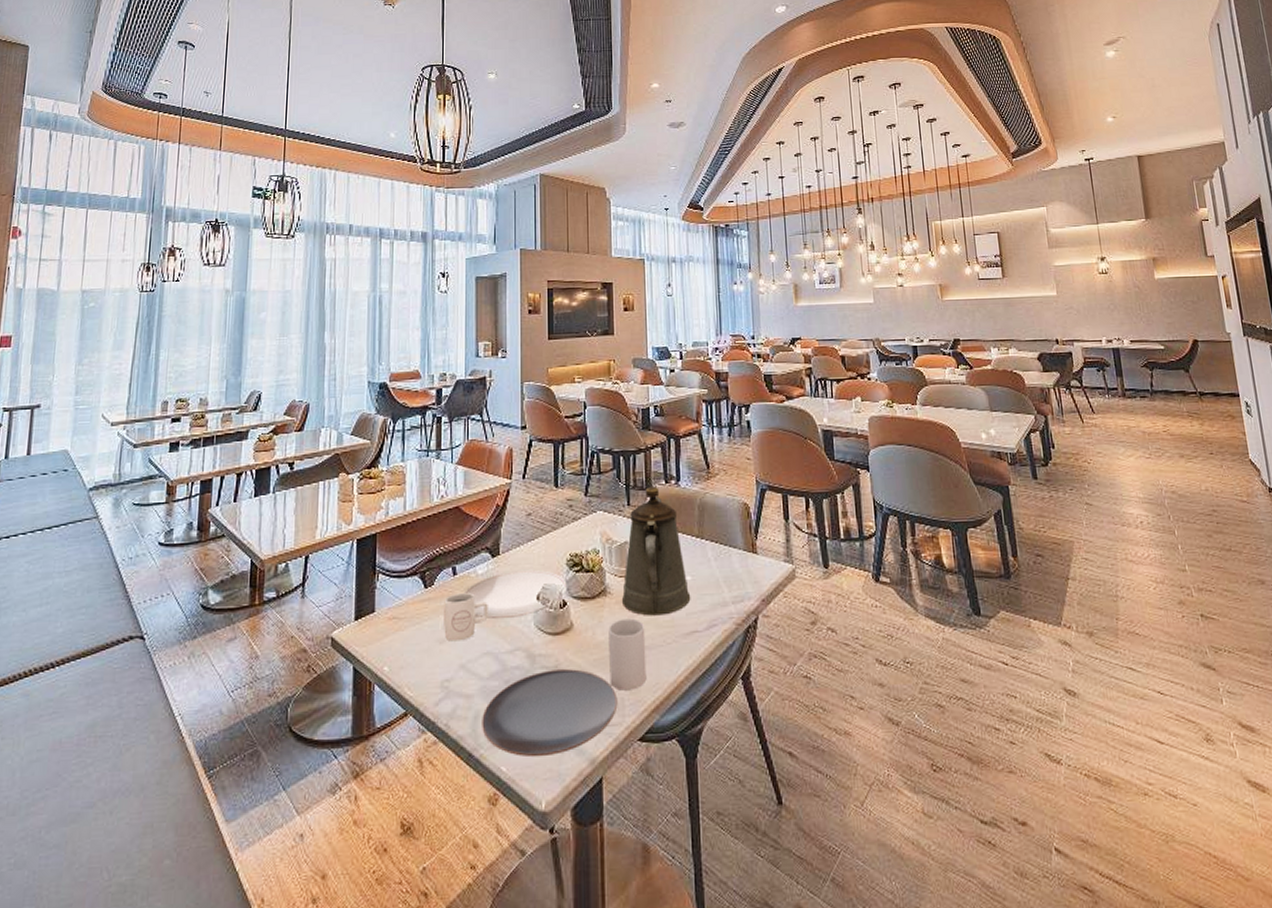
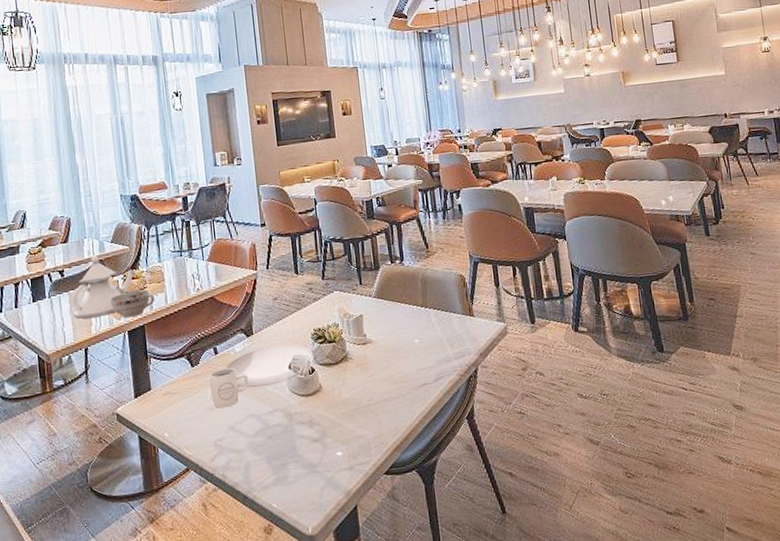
teapot: none [297,448,374,520] -> present [70,255,136,319]
teacup: none [341,492,392,524] -> present [110,289,155,319]
plate: present [482,669,618,757] -> none [252,422,365,495]
cup: present [608,618,647,691] -> none [352,377,388,436]
coffee pot: present [622,486,691,616] -> none [361,266,420,375]

